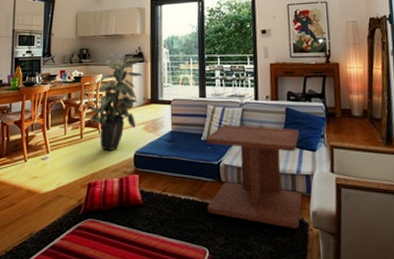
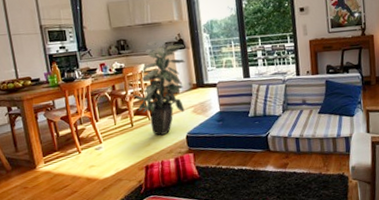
side table: present [206,124,302,228] -> none [253,98,342,183]

